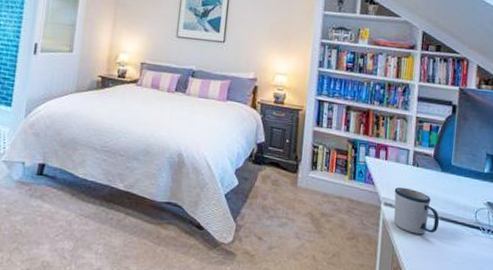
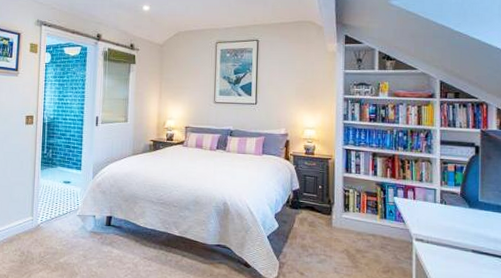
mug: present [393,187,440,235] -> none [424,223,471,267]

